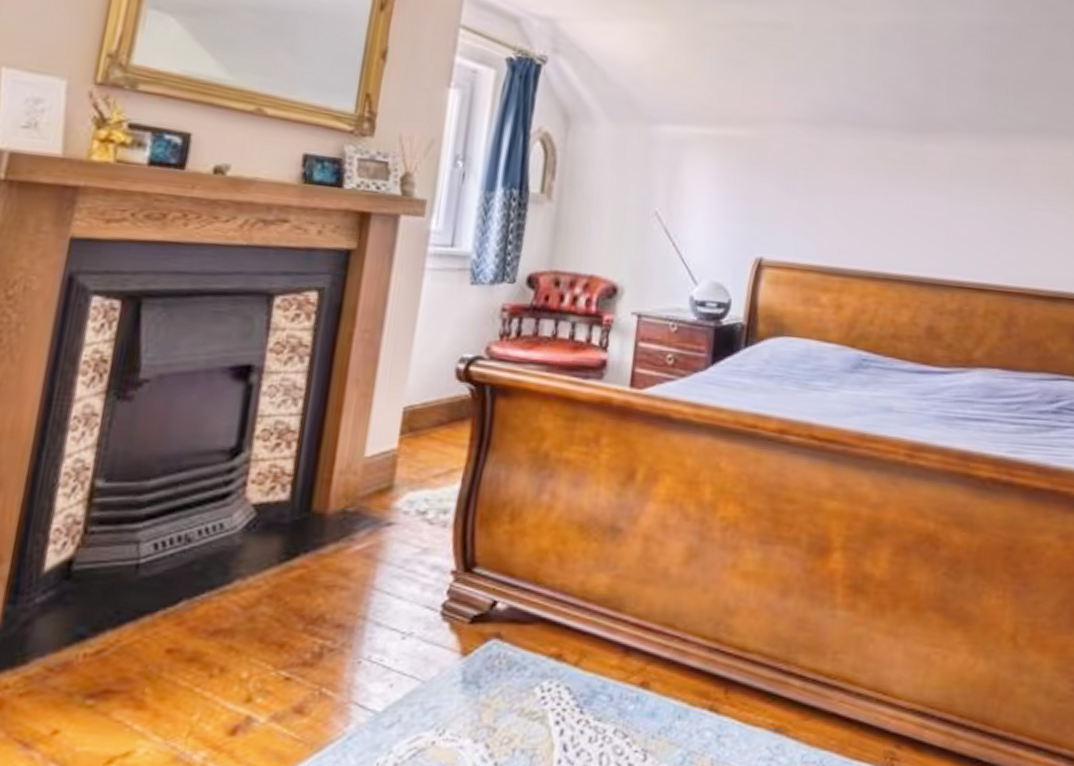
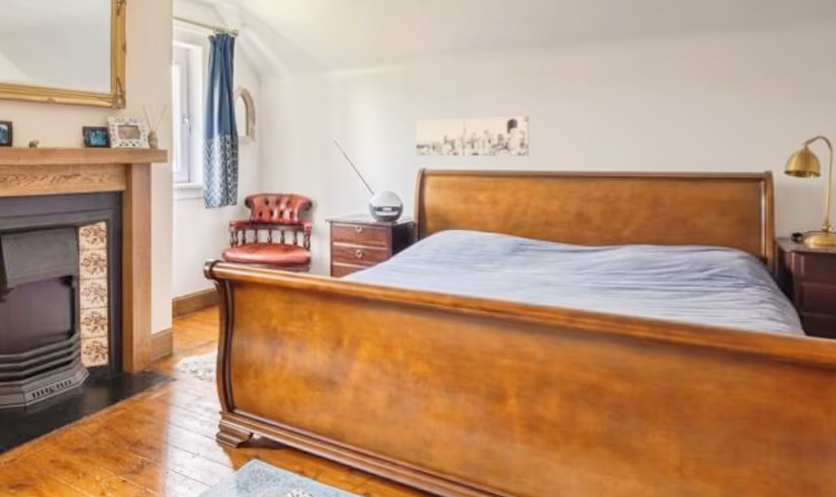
wall art: none [753,198,887,256] -> present [416,117,530,157]

